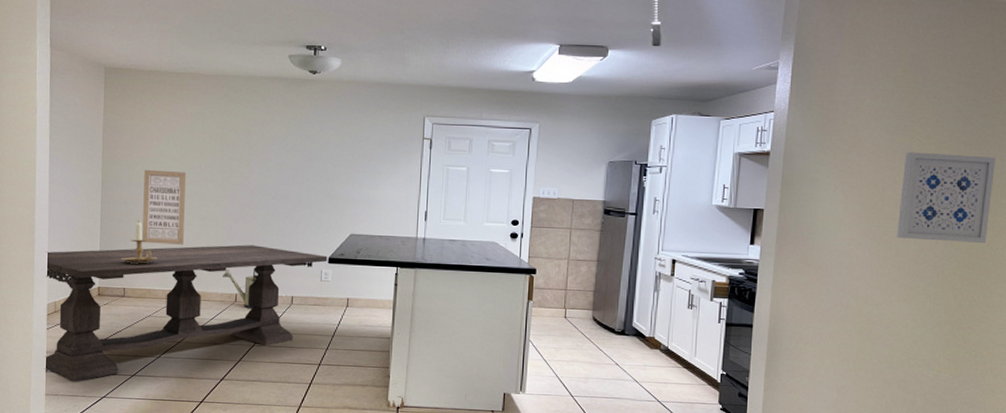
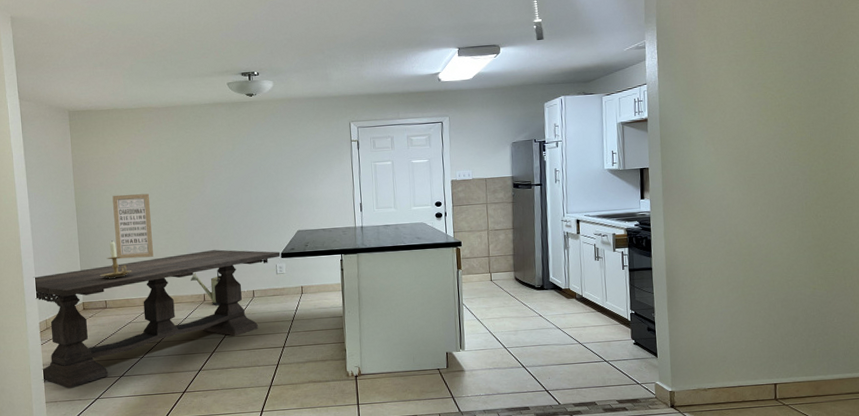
wall art: present [897,152,996,243] -> none [761,101,839,179]

